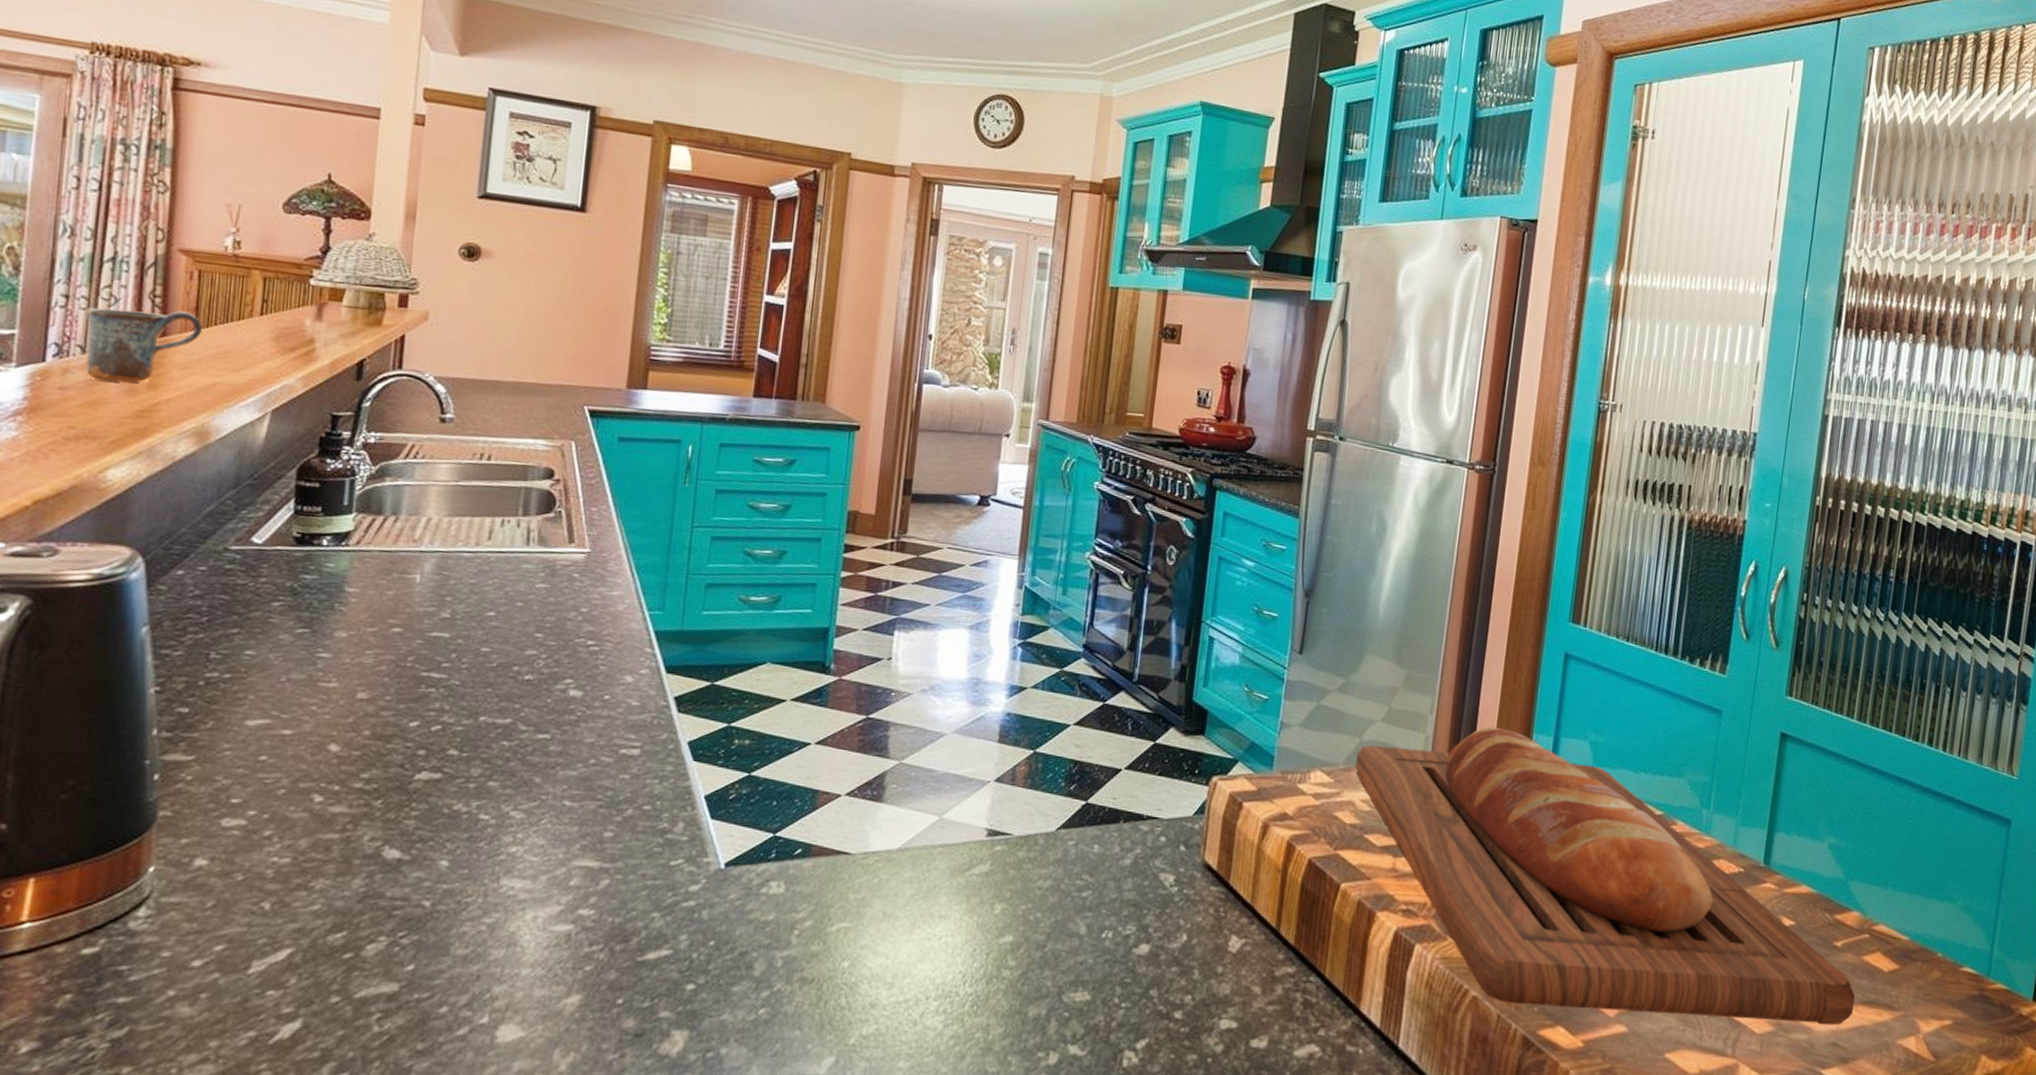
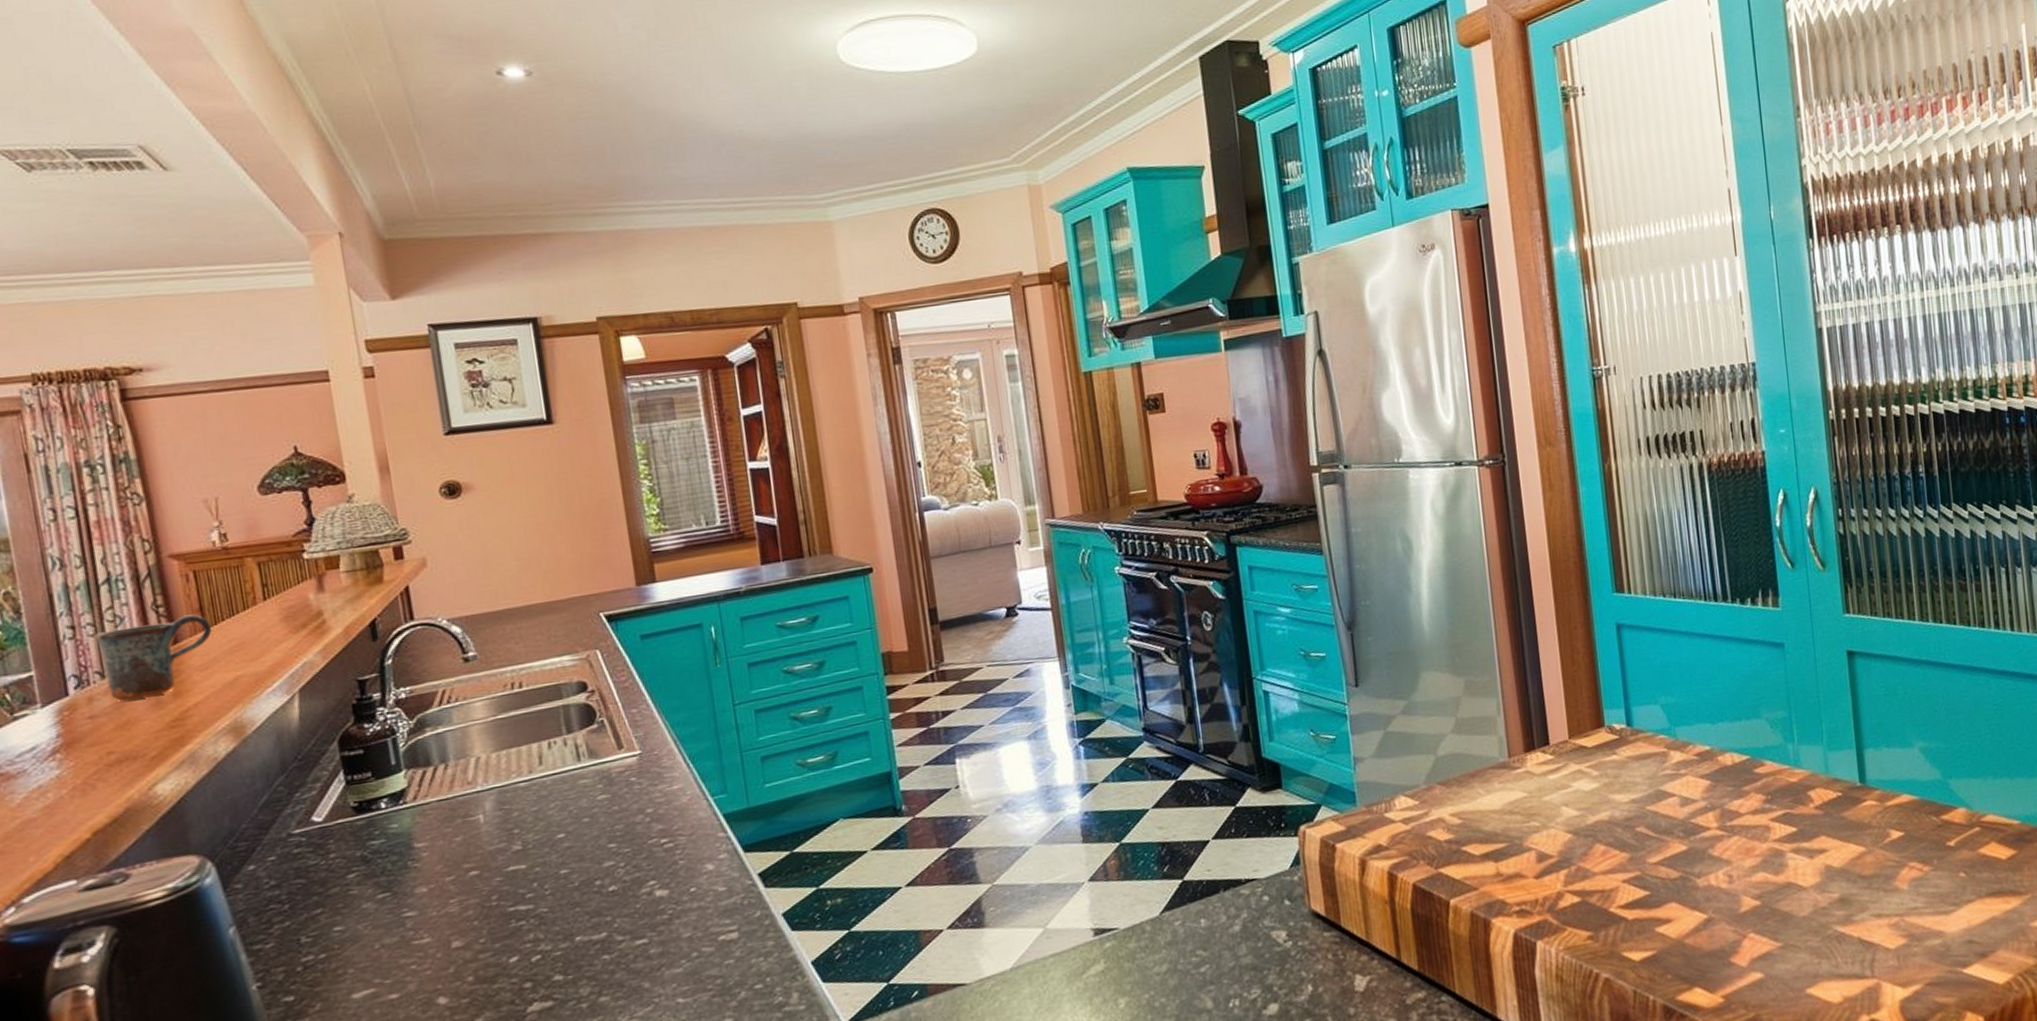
bread loaf: present [1355,726,1855,1025] -> none [1435,711,1981,978]

